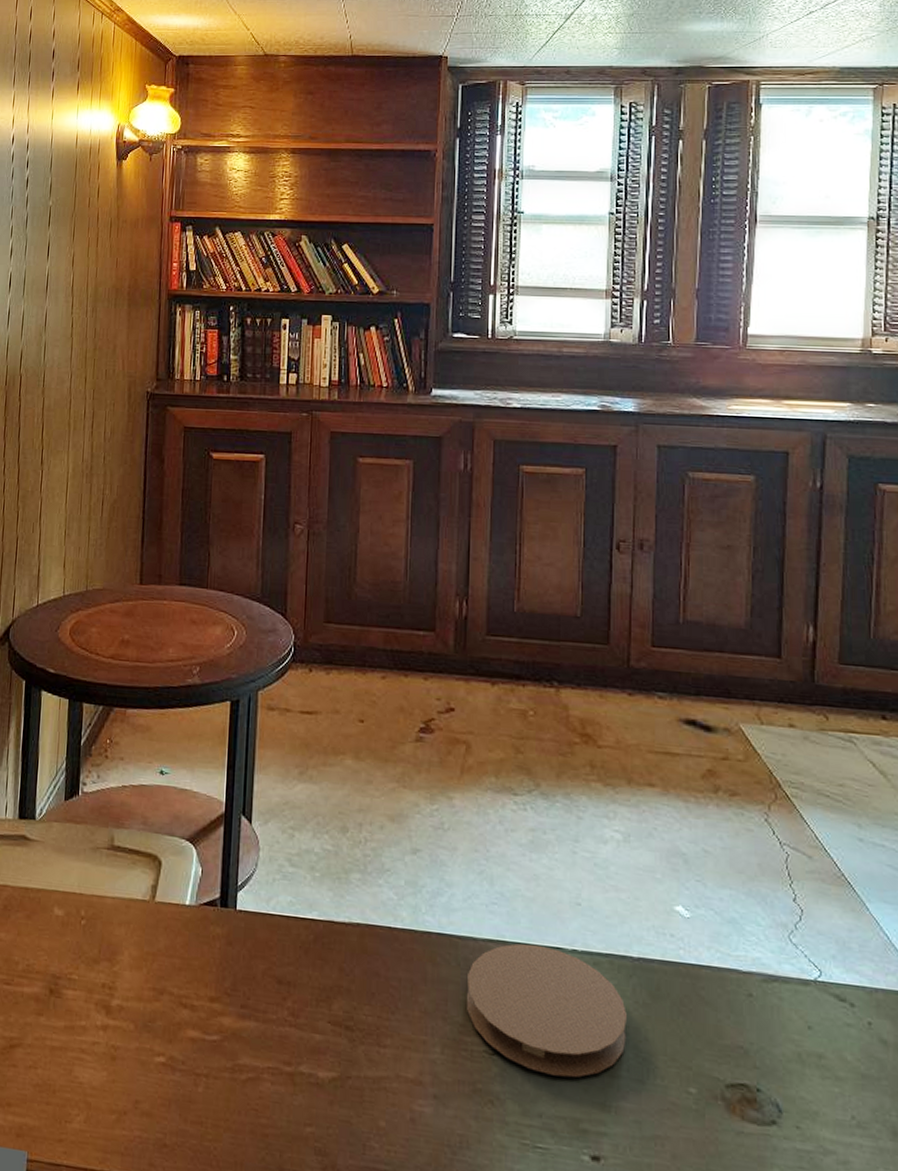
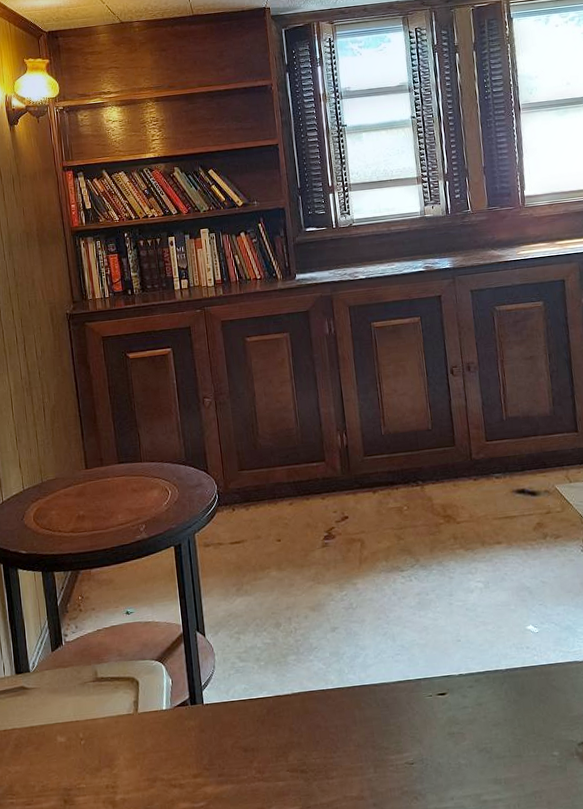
coaster: present [466,943,627,1078] -> none [386,676,506,768]

